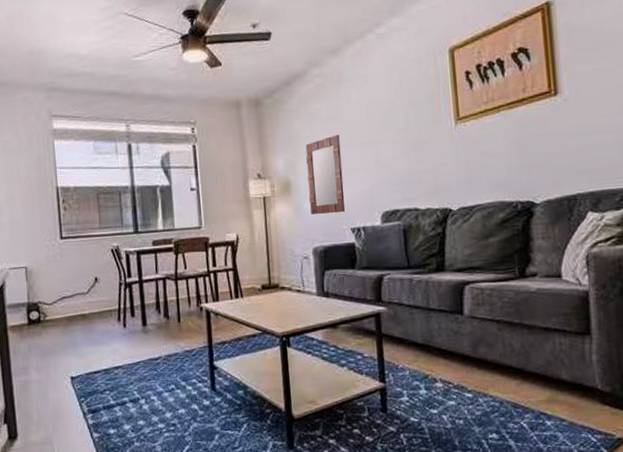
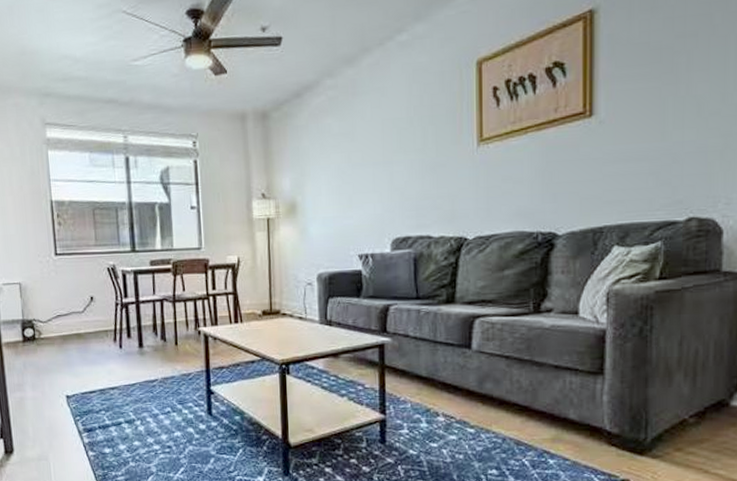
home mirror: present [305,134,345,214] -> none [314,153,354,239]

